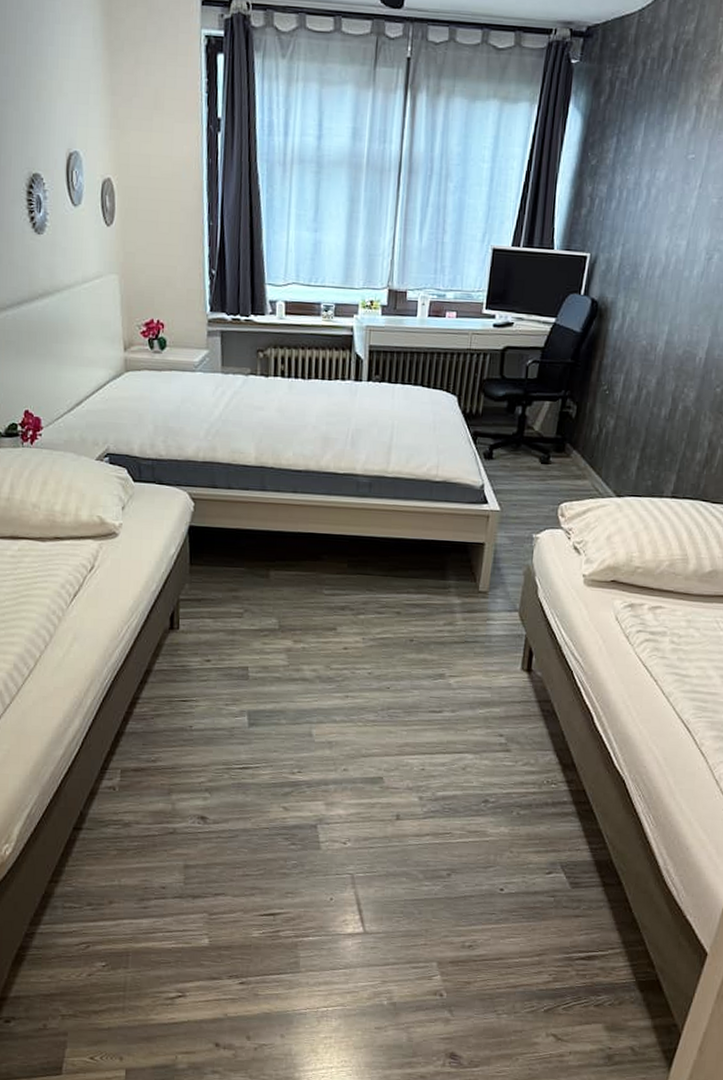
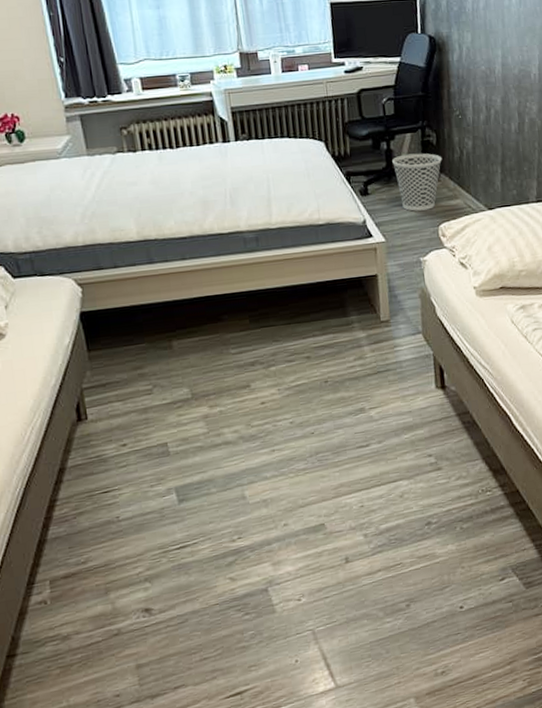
wastebasket: none [524,423,579,486] -> present [392,153,443,211]

